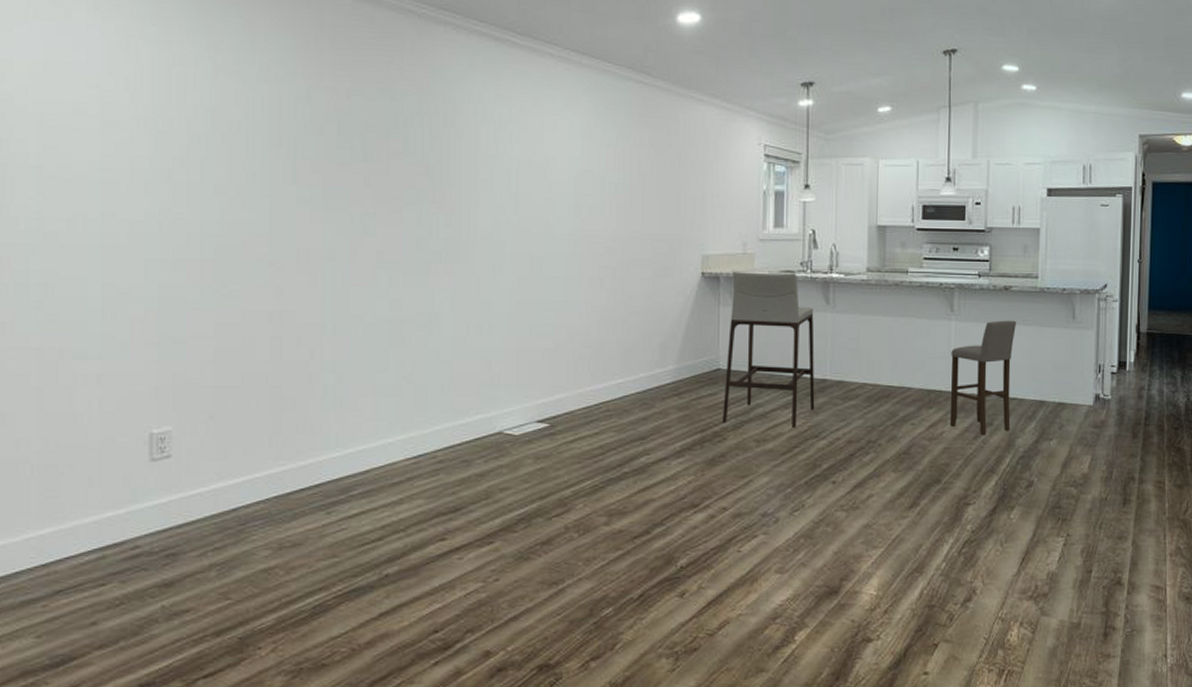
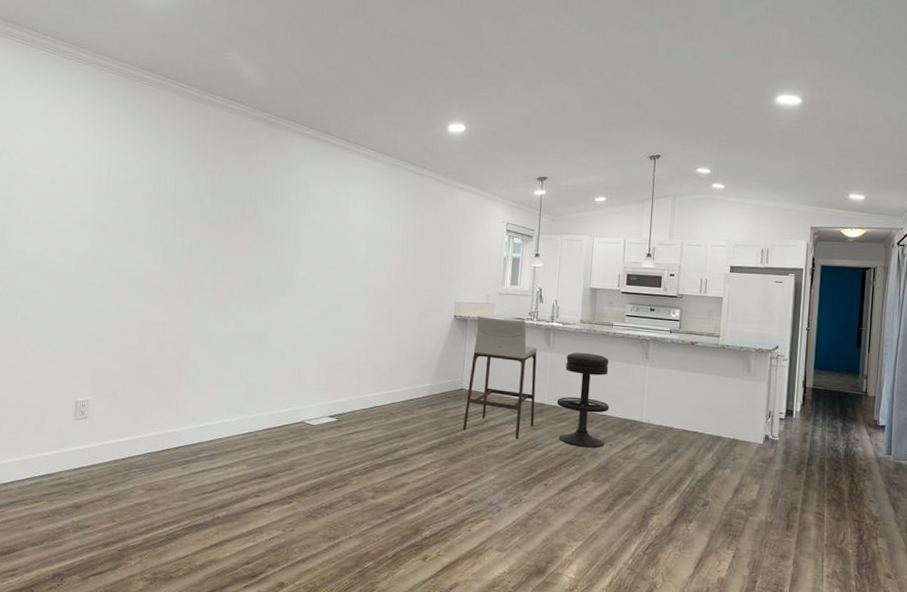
bar stool: none [842,309,908,430] -> present [556,352,609,448]
bar stool: present [949,320,1017,436] -> none [641,368,701,460]

